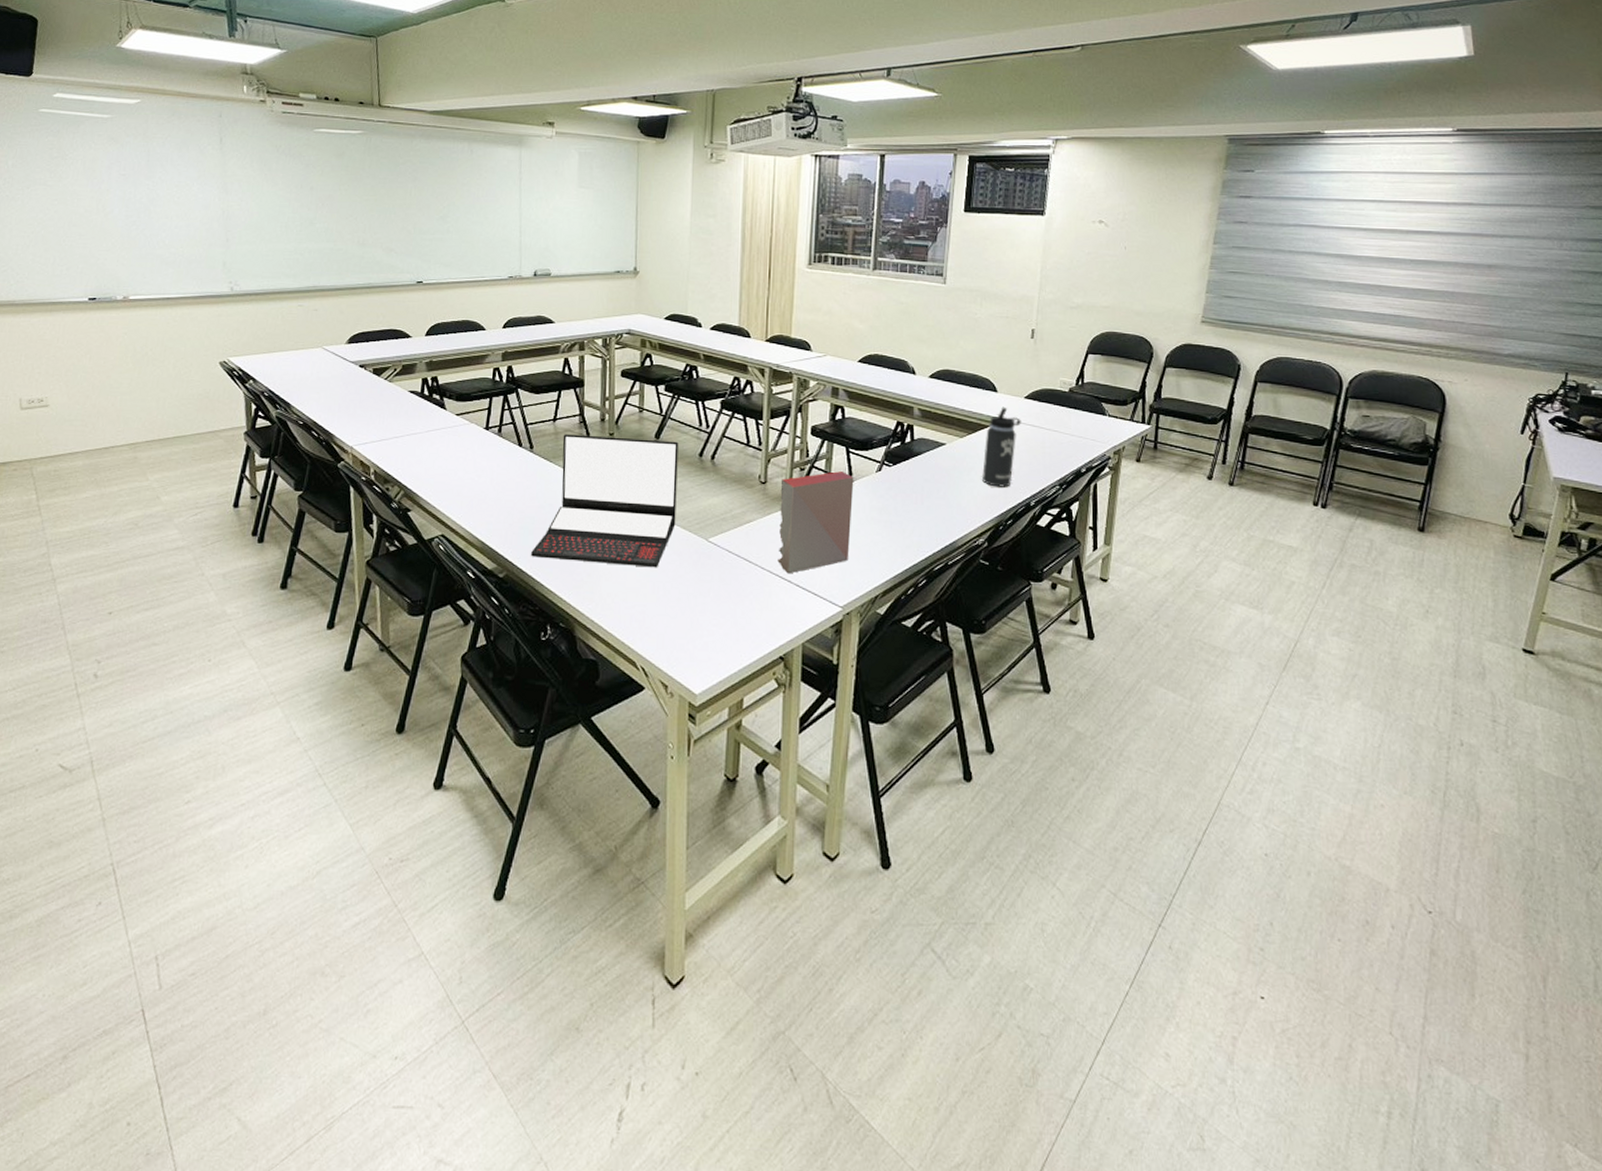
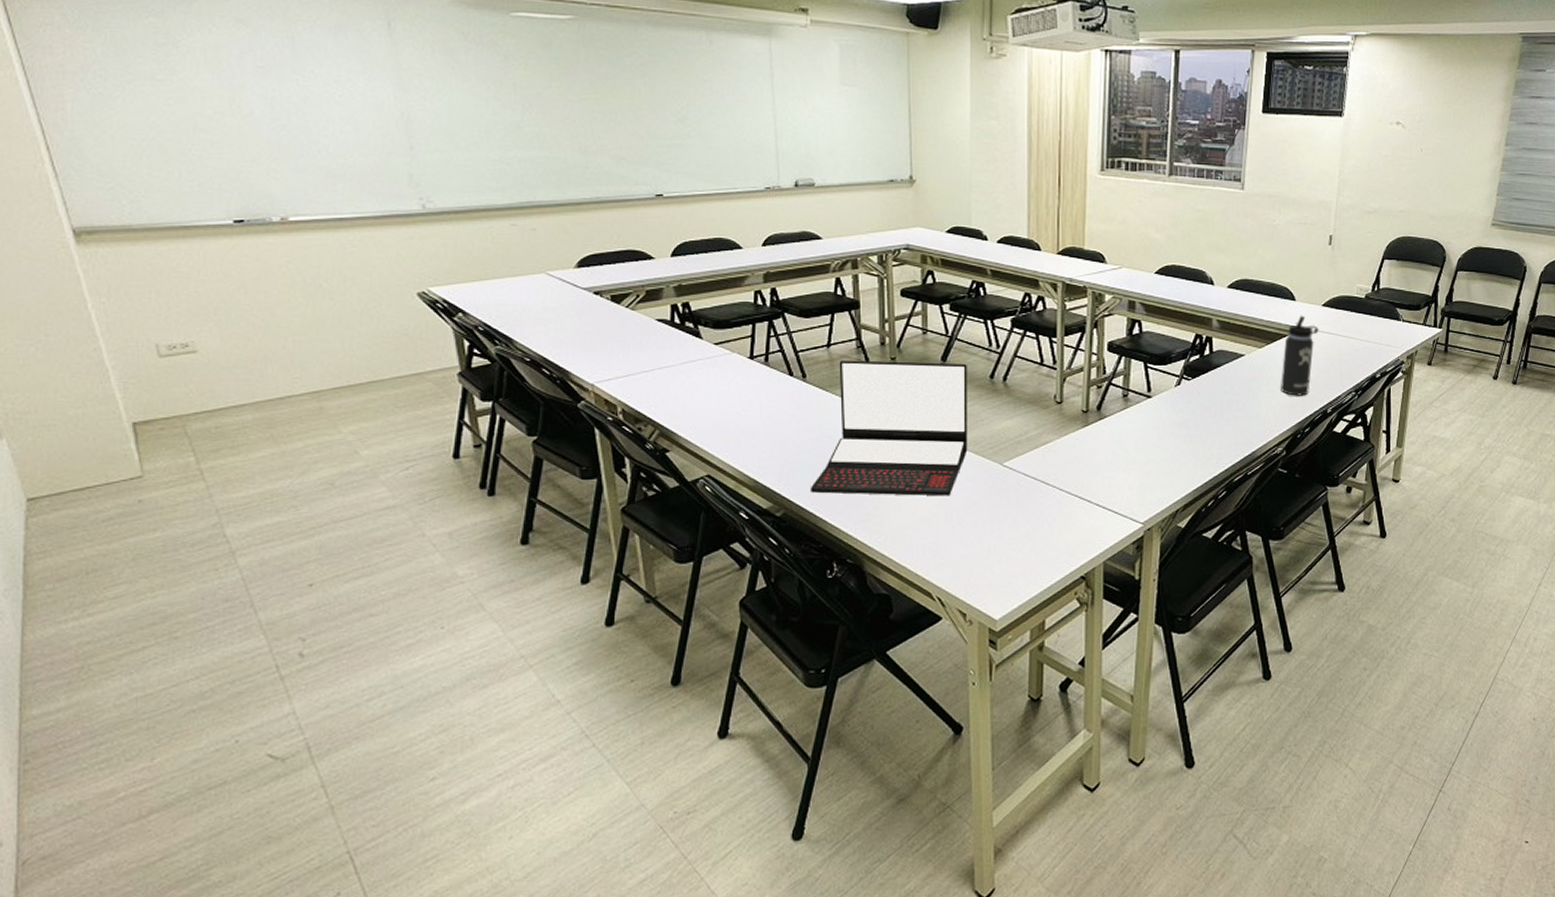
book: present [777,471,854,574] -> none [1076,387,1153,494]

